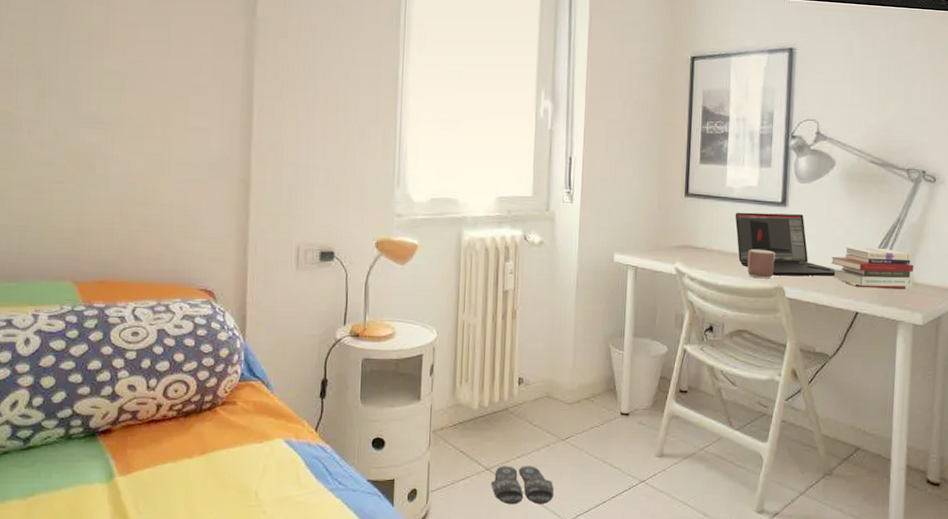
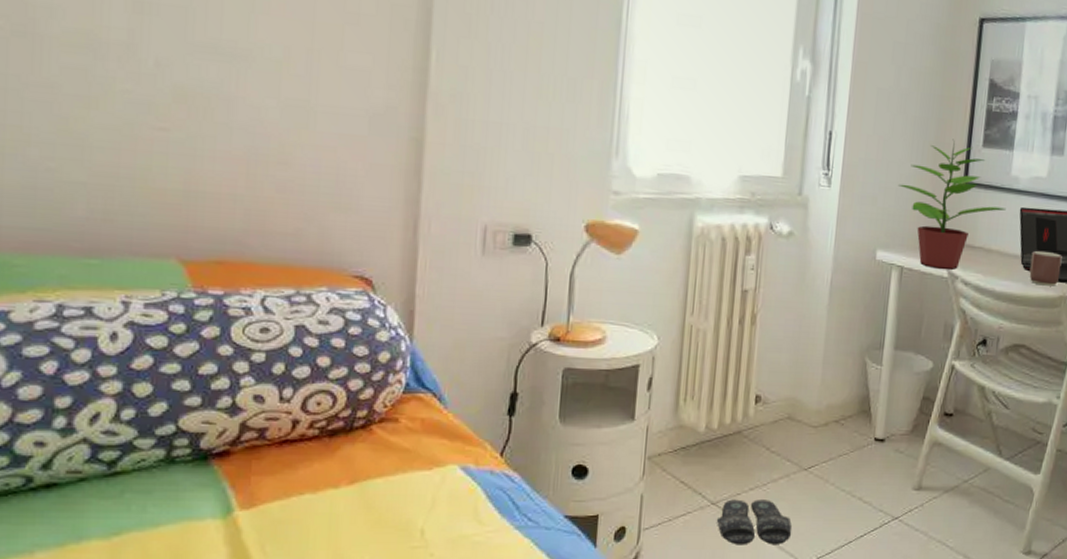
potted plant: none [630,158,723,269] -> present [899,139,1006,271]

